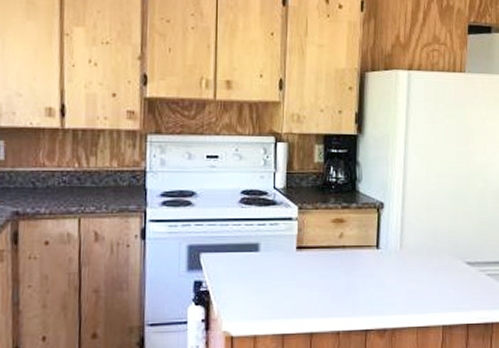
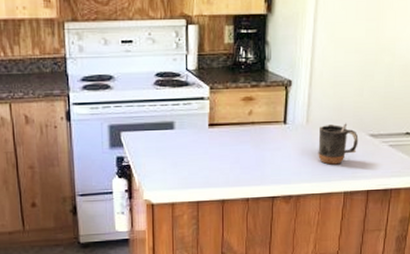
mug: none [413,249,455,295] -> present [318,123,359,165]

